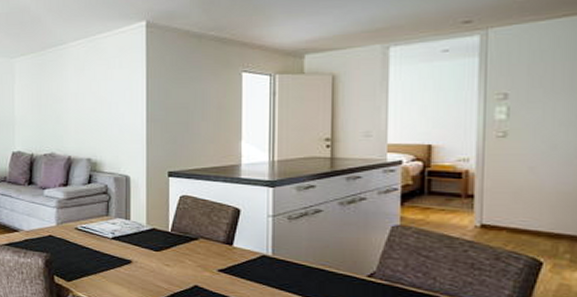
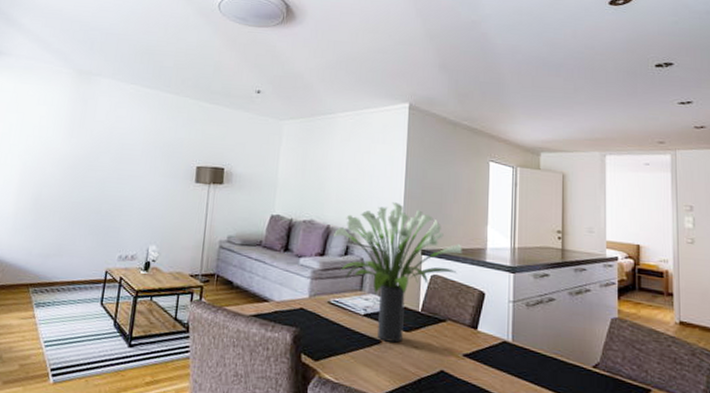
potted plant: none [76,127,213,262] -> present [334,202,462,343]

